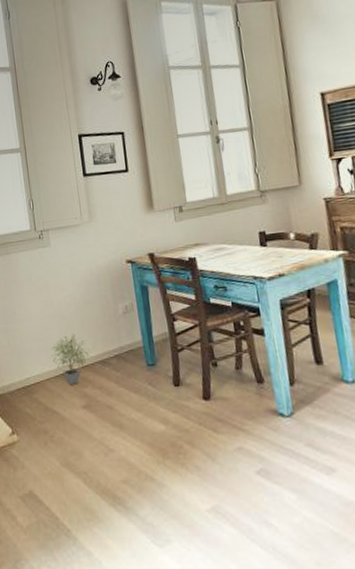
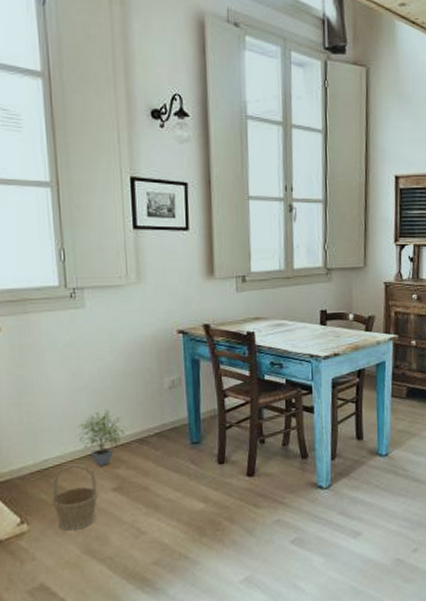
basket: none [34,382,71,443] -> present [51,464,99,531]

